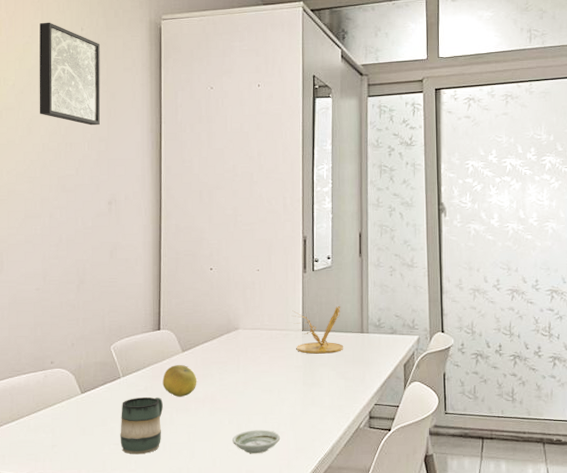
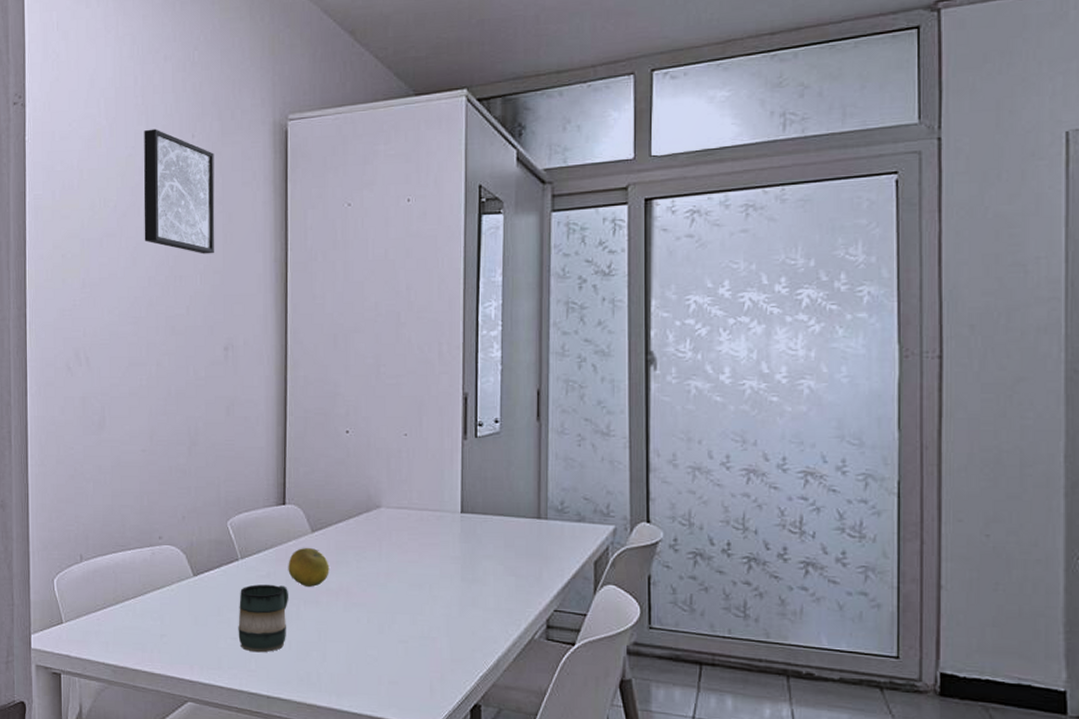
saucer: present [232,430,281,454] -> none [372,632,432,662]
plant: present [292,306,344,354] -> none [448,483,515,543]

